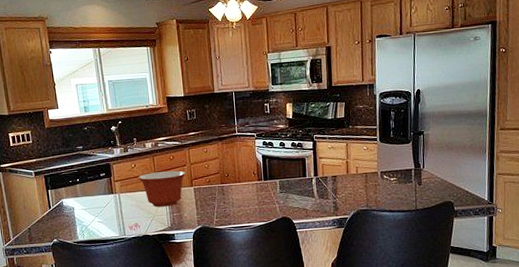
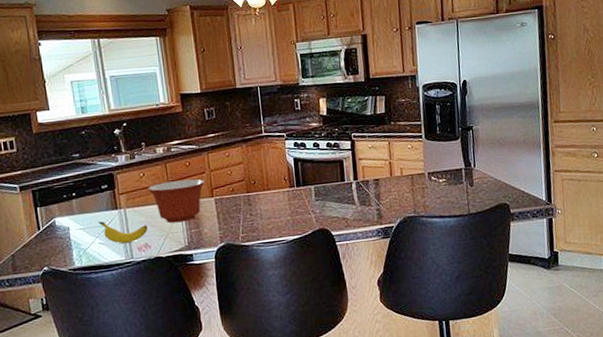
banana: none [97,203,138,223] -> present [97,221,148,244]

